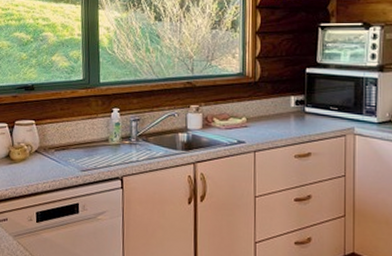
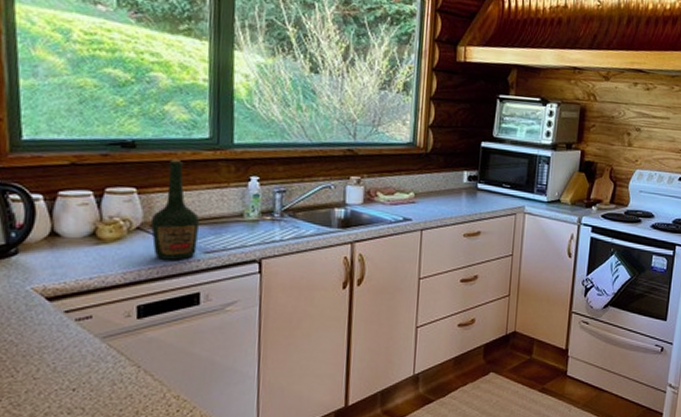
bottle: none [44,98,77,177] -> present [150,159,199,260]

